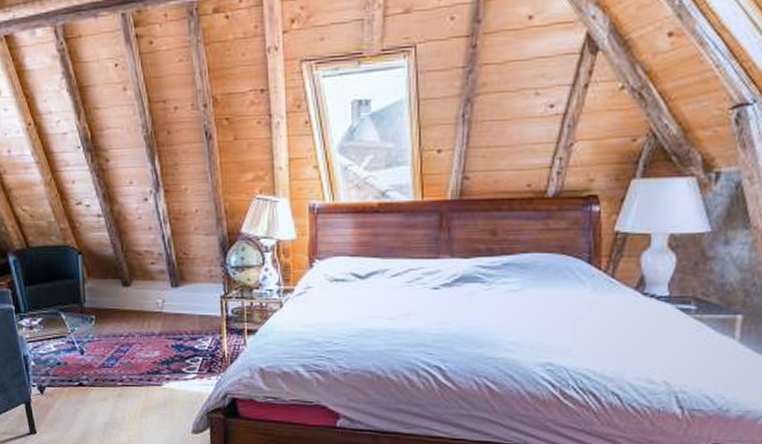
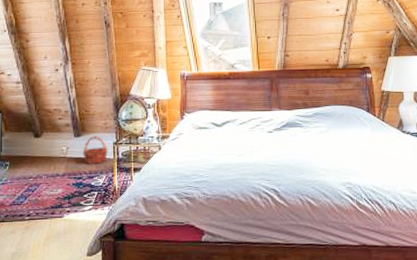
basket: none [182,286,215,322] -> present [83,136,108,164]

